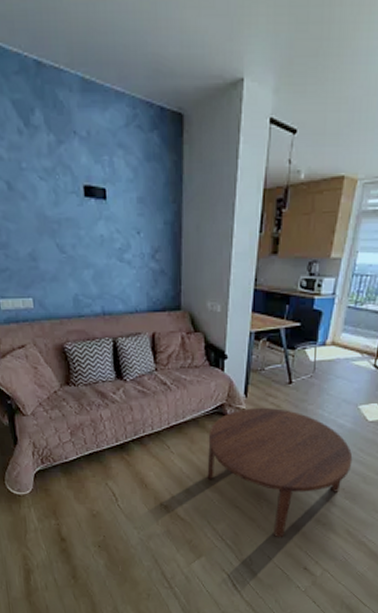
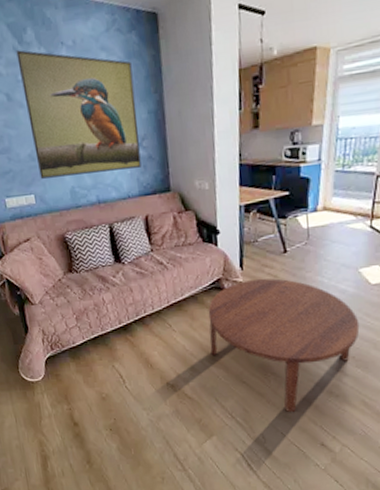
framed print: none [21,133,153,282] -> present [16,50,141,179]

